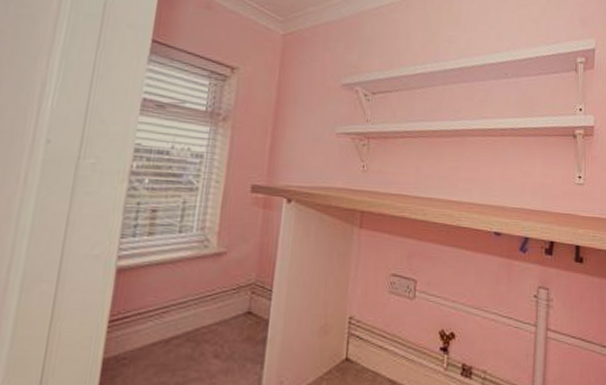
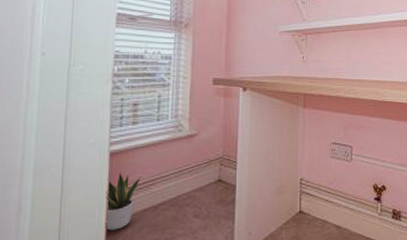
potted plant: none [101,294,154,368] -> present [104,172,142,231]

